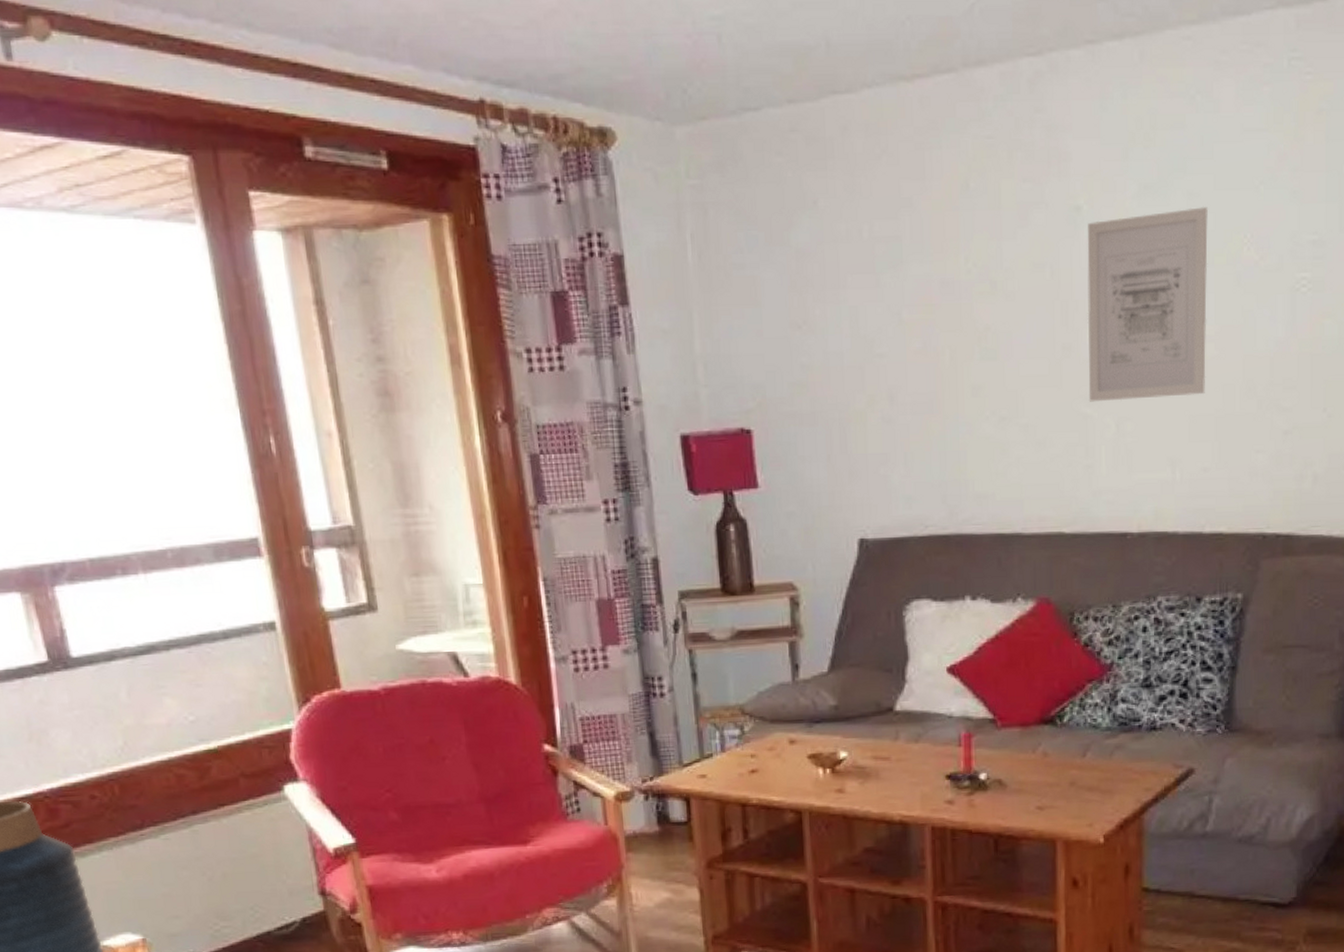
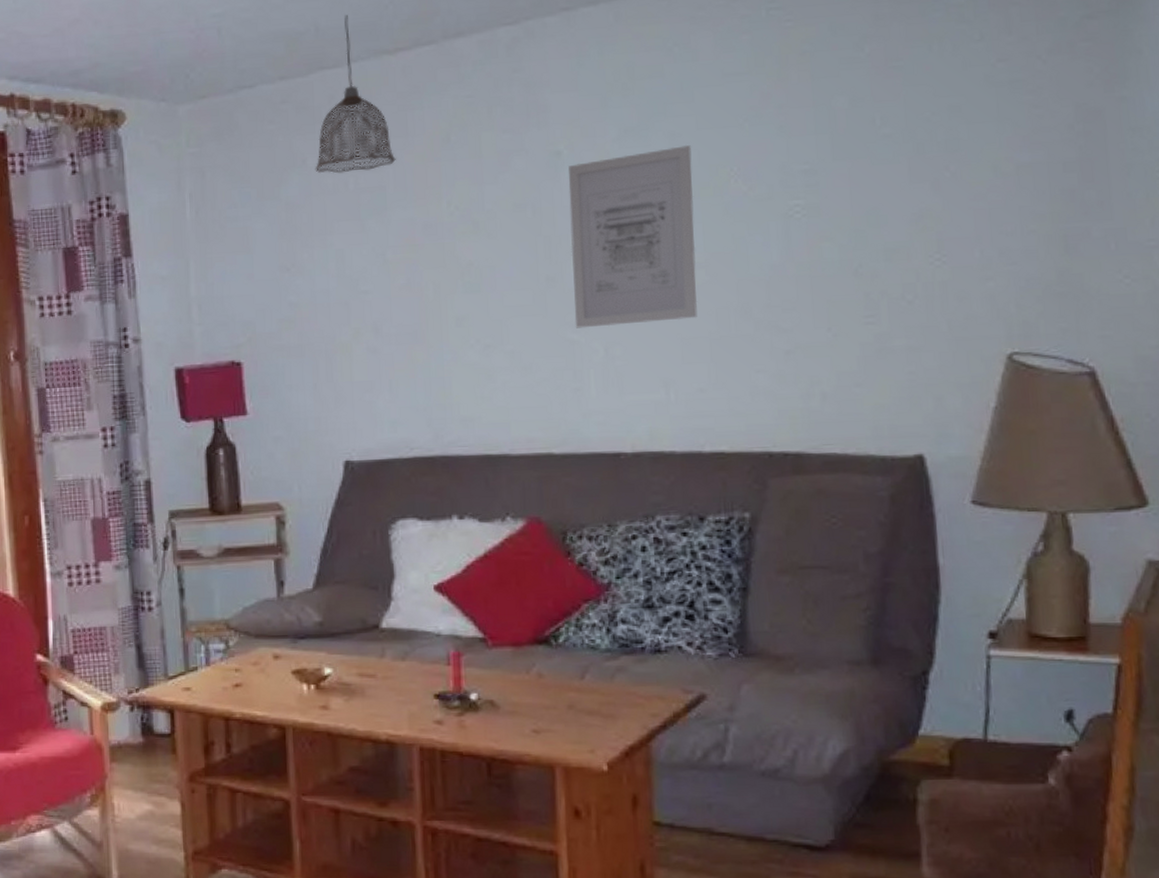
pendant lamp: none [827,29,912,219] -> present [315,15,396,174]

